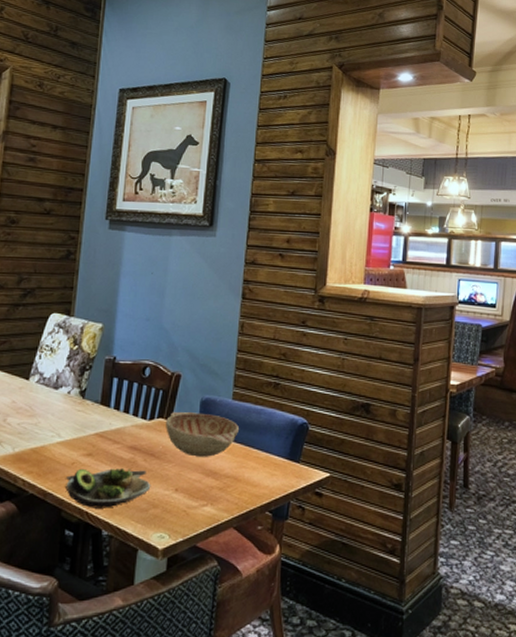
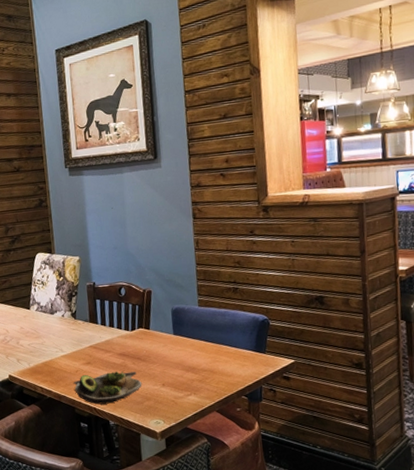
decorative bowl: present [166,411,239,457] -> none [145,320,208,357]

